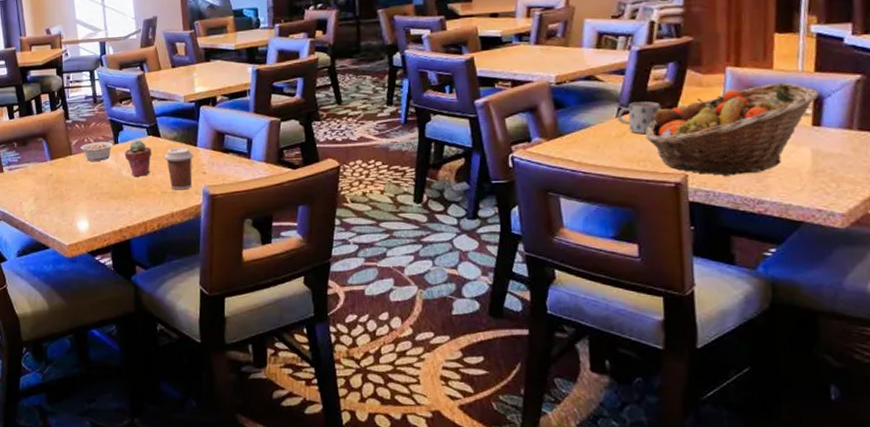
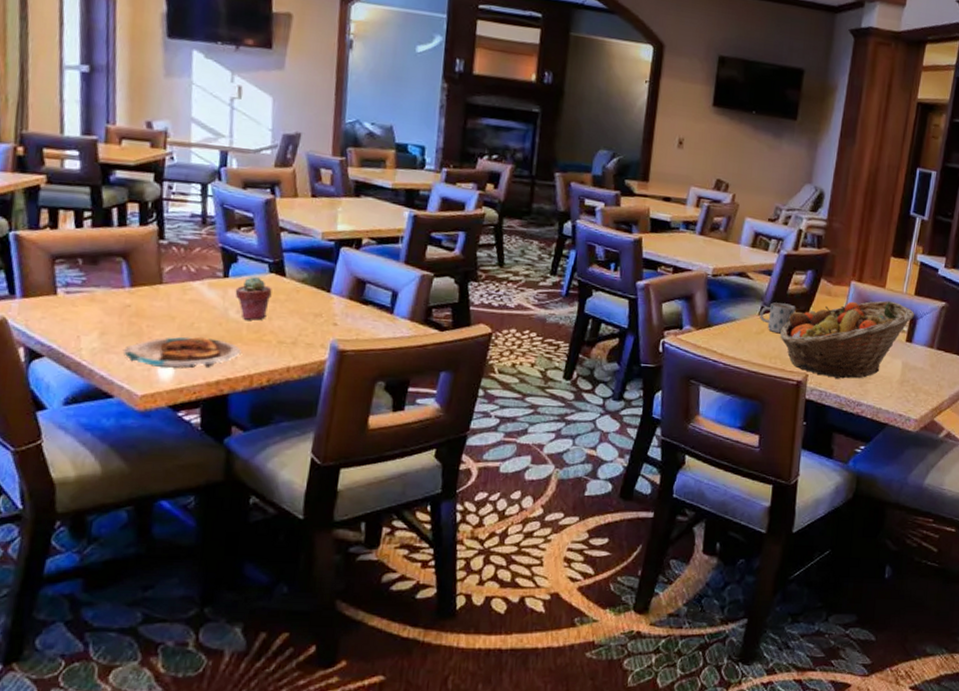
plate: none [51,194,135,222] -> present [122,336,241,369]
legume: present [80,142,114,161] -> none [175,271,223,296]
coffee cup: present [165,147,194,190] -> none [287,291,325,342]

